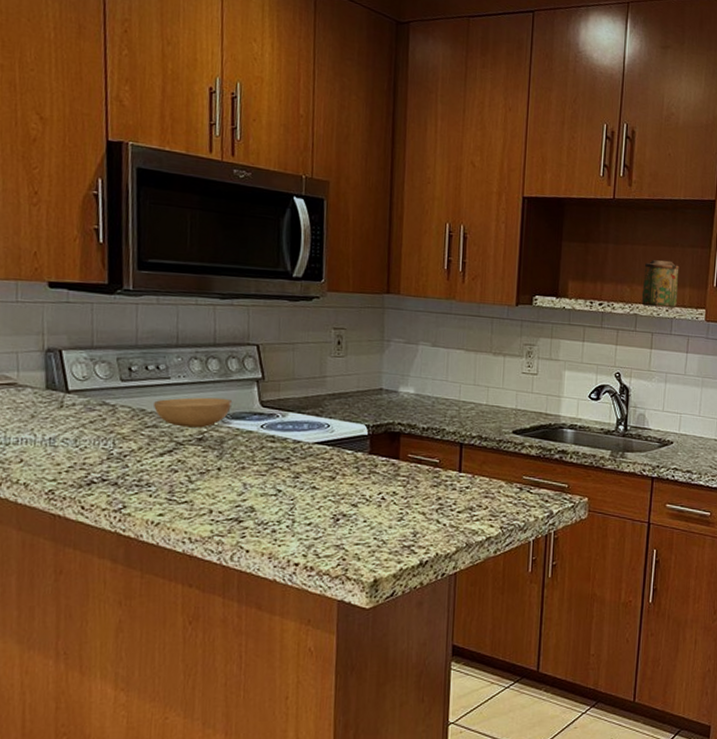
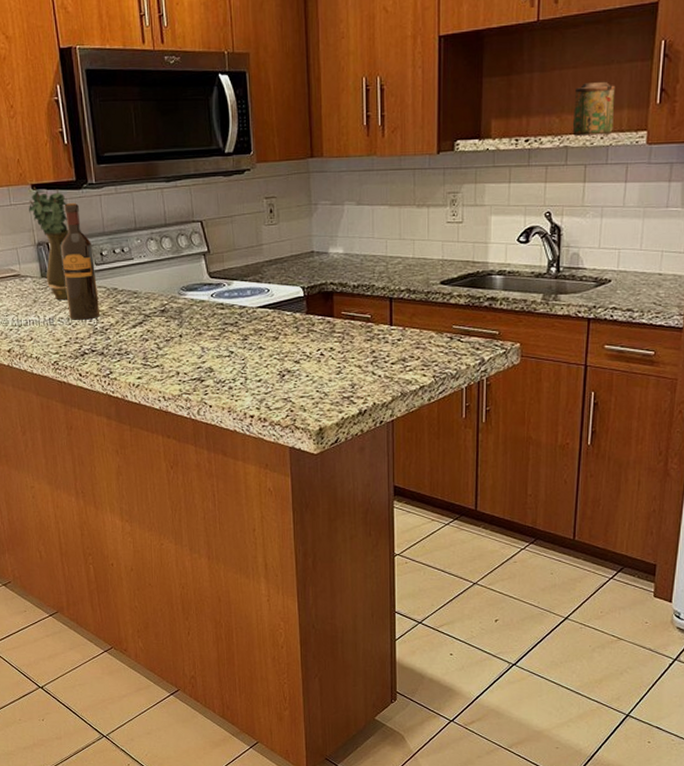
vase: none [41,284,92,417] -> present [29,186,69,299]
wine bottle: none [76,308,120,443] -> present [61,203,99,320]
soup bowl: present [153,397,233,428] -> none [122,273,186,301]

